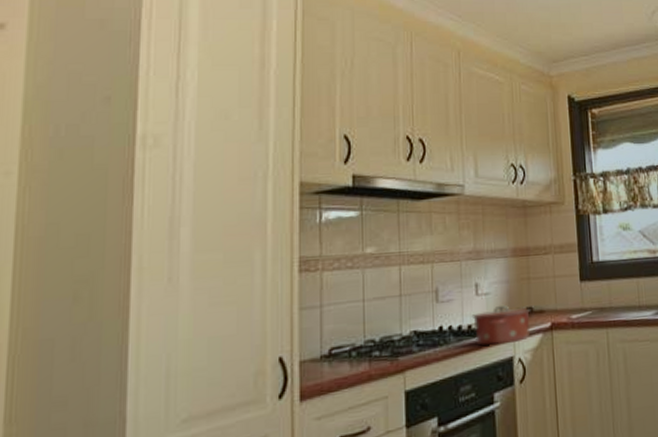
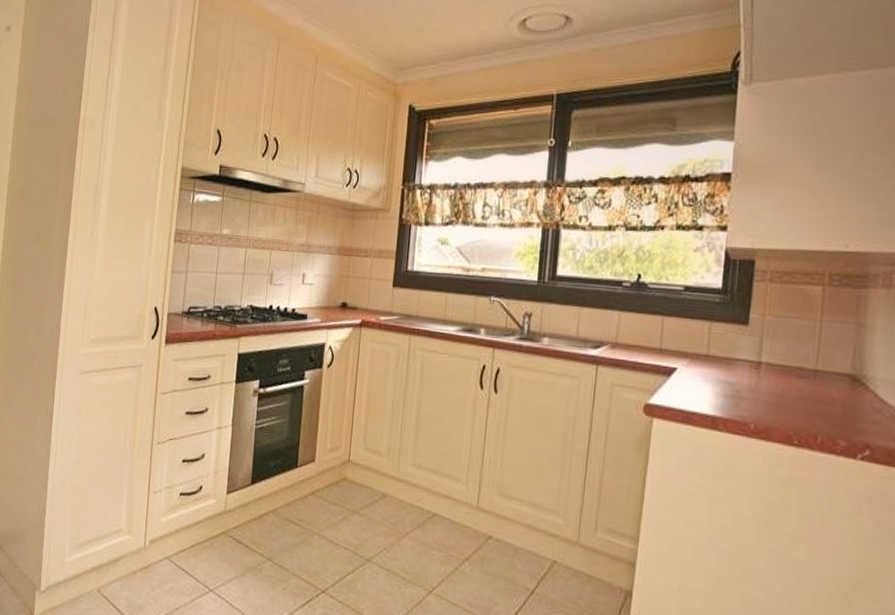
casserole: present [471,304,531,347] -> none [296,296,346,332]

